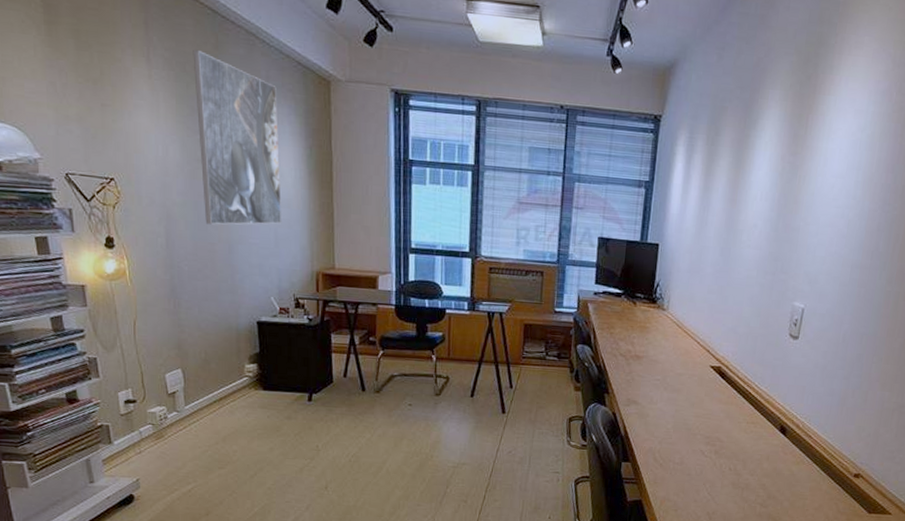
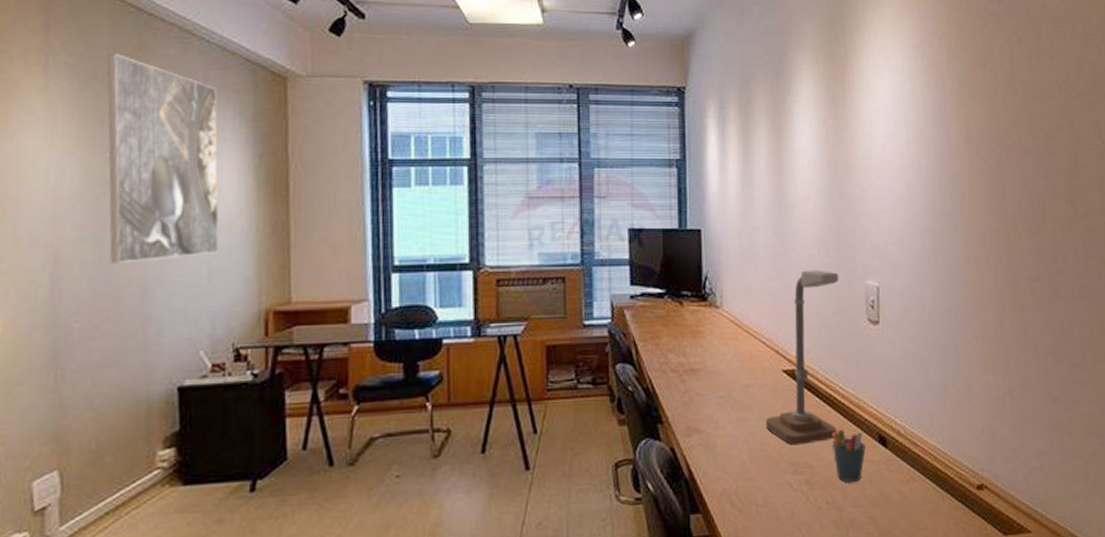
desk lamp: none [689,287,771,425] -> present [765,270,839,445]
pen holder: none [741,417,768,458] -> present [832,429,866,483]

